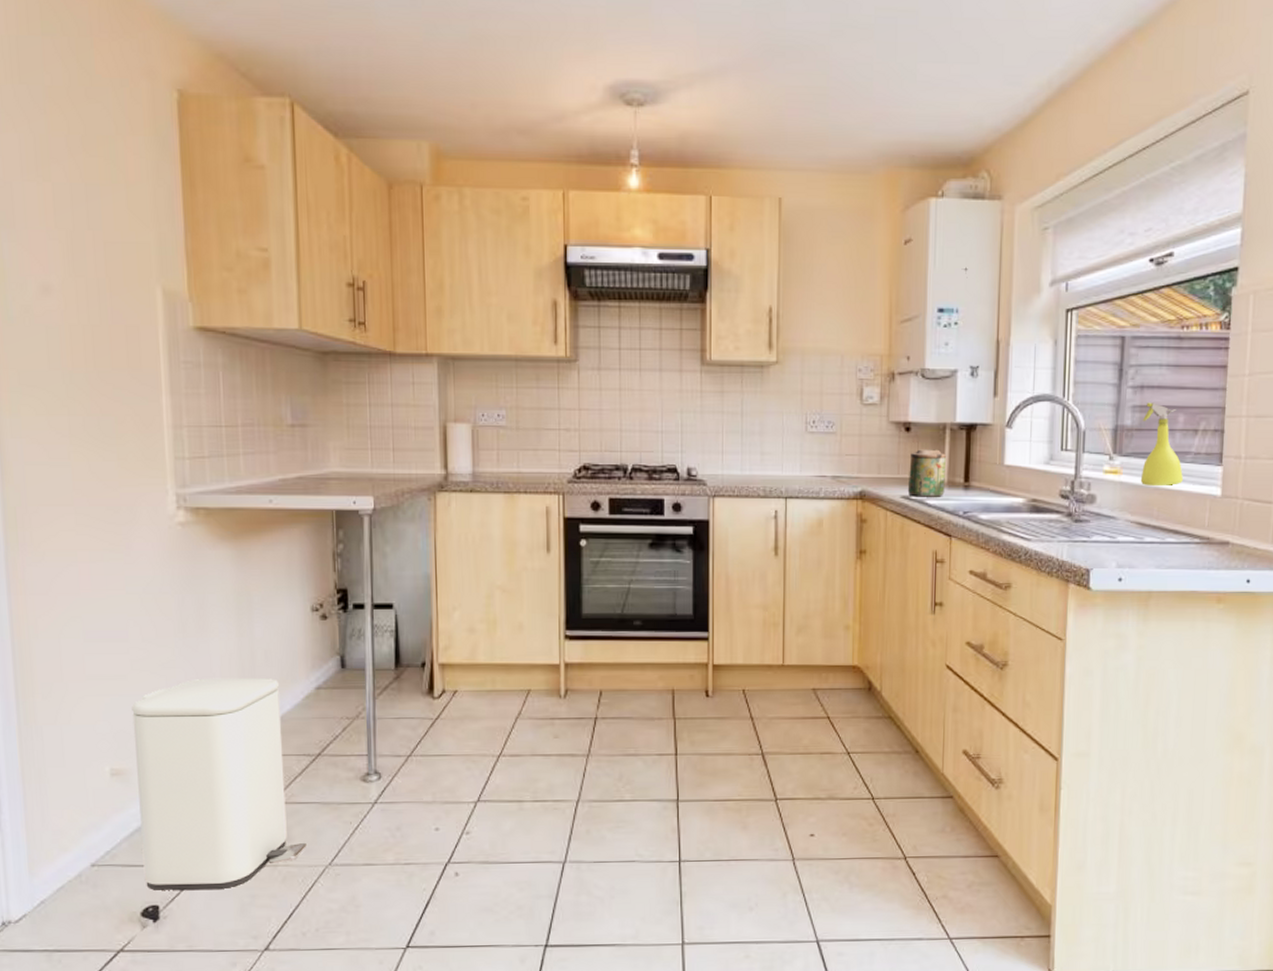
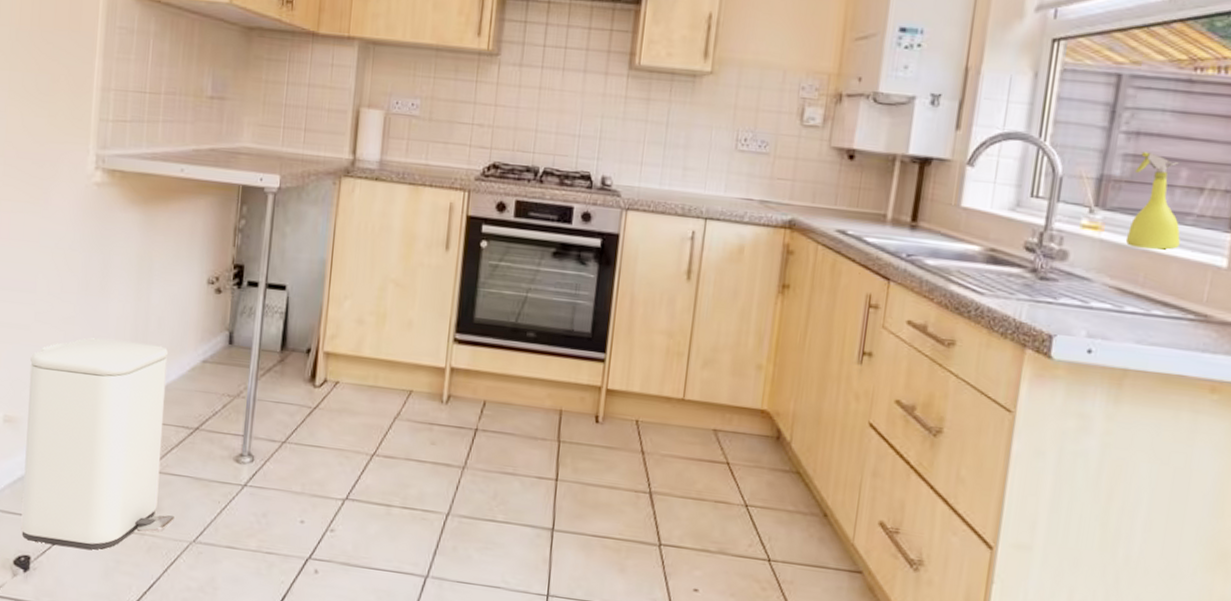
canister: present [907,449,947,497] -> none [844,180,894,235]

